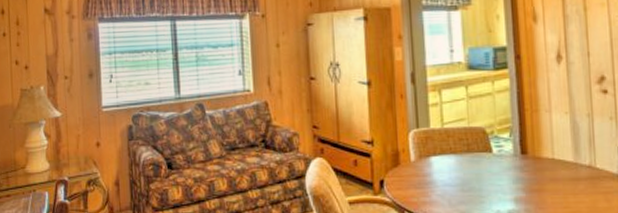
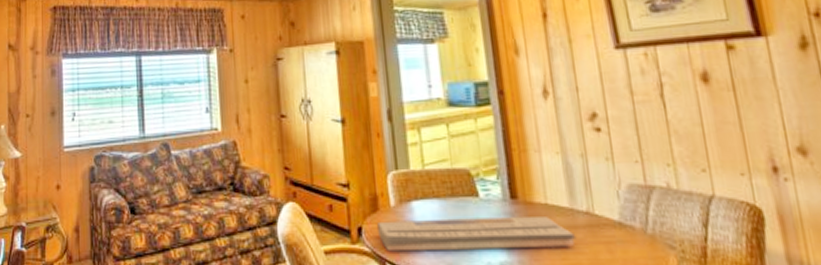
newspaper: none [397,170,578,202] -> present [376,217,577,252]

